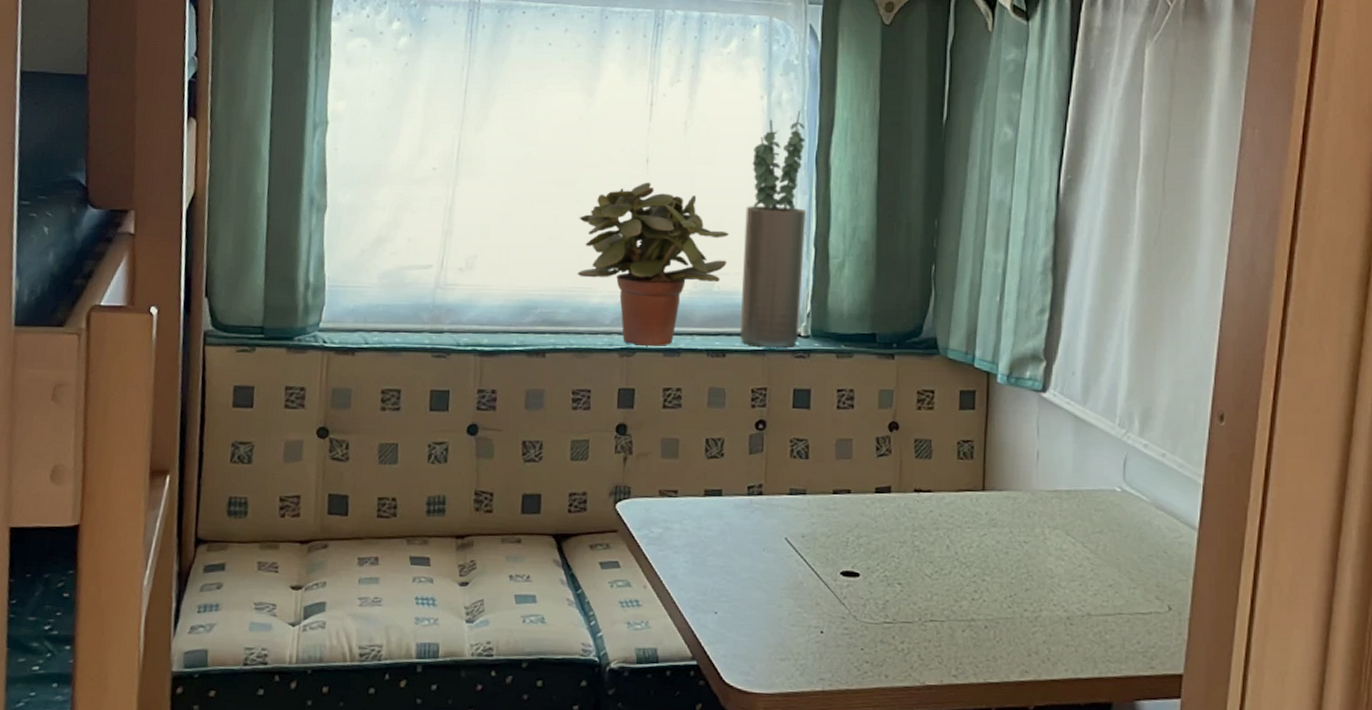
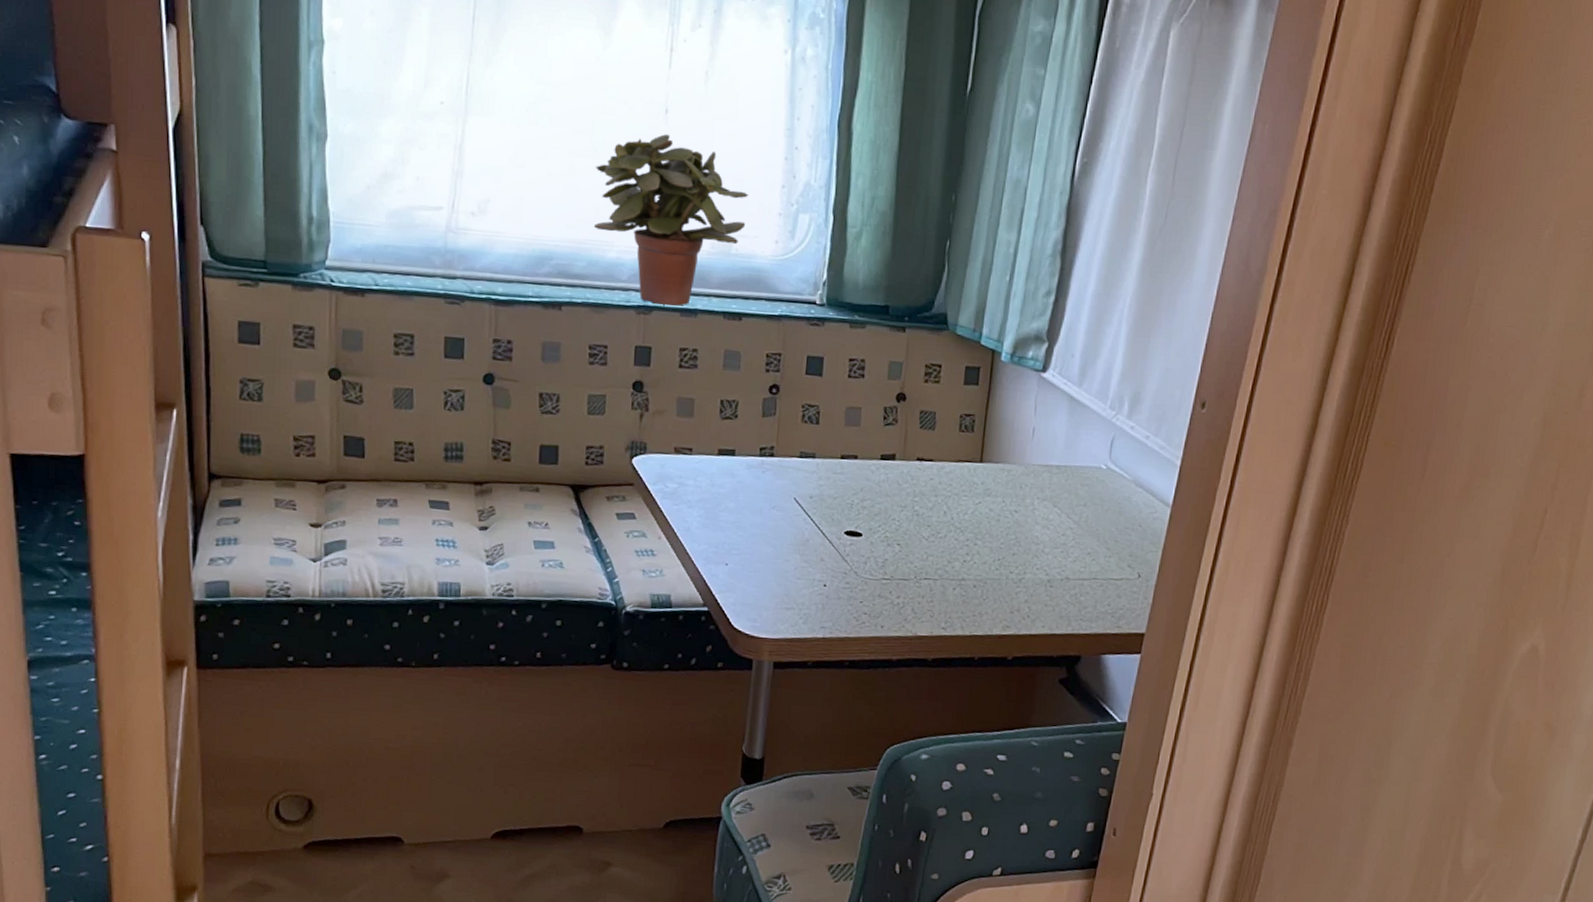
vase: present [739,110,807,348] -> none [756,69,829,315]

